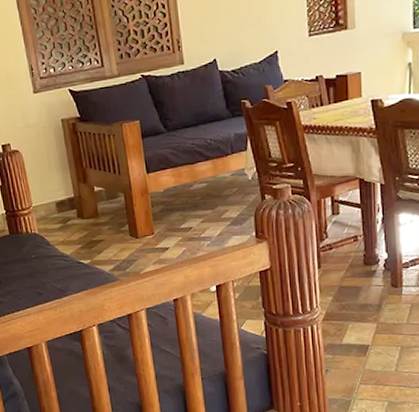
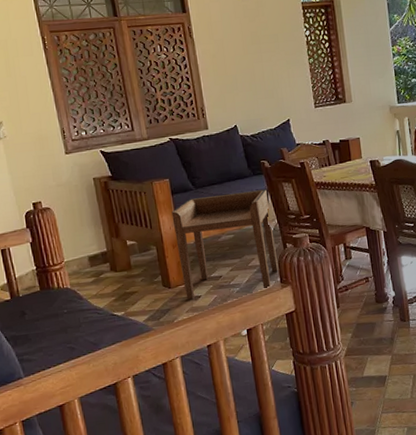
side table: none [141,133,254,252] -> present [171,189,278,300]

